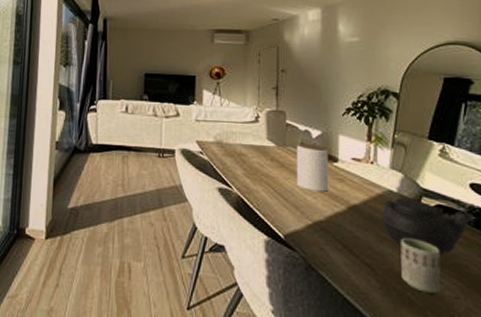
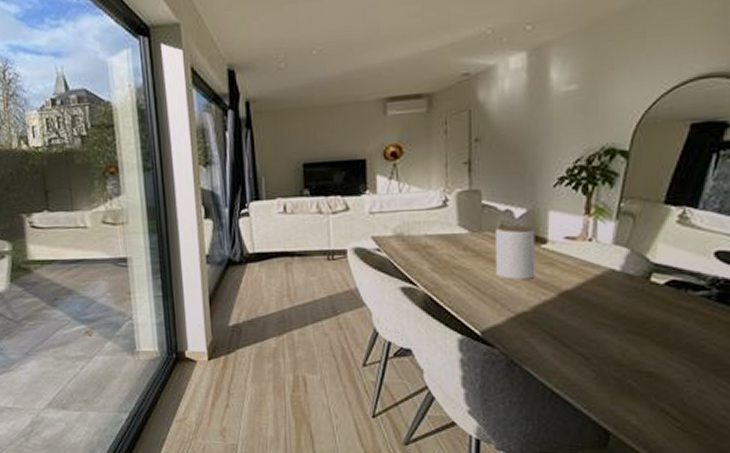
teapot: present [382,196,474,255] -> none [600,276,717,336]
cup: present [400,237,441,294] -> none [622,320,671,378]

